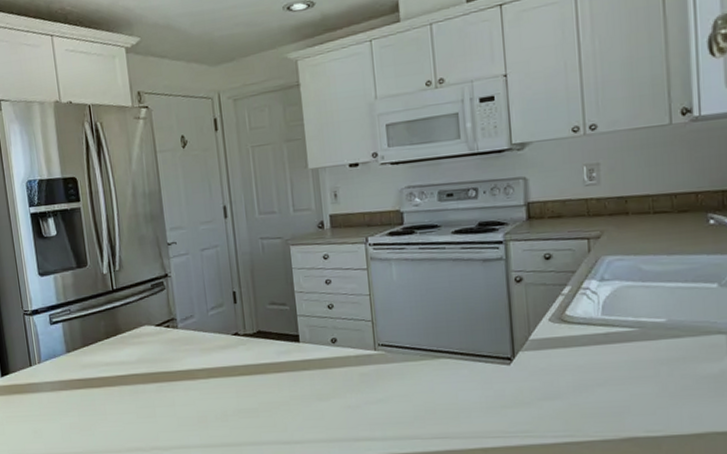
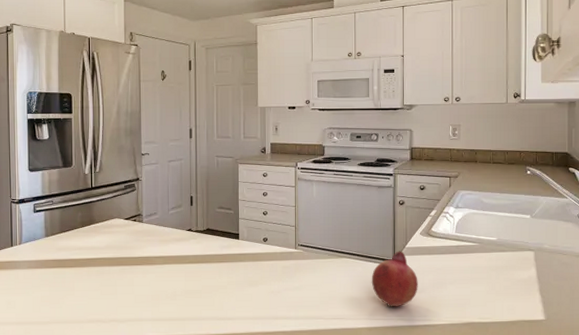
fruit: none [482,344,551,421] -> present [371,251,418,307]

